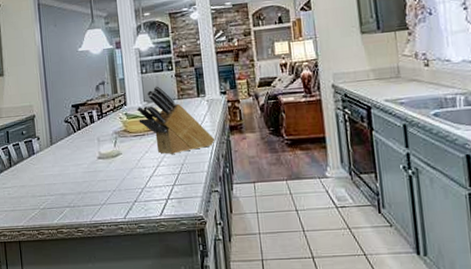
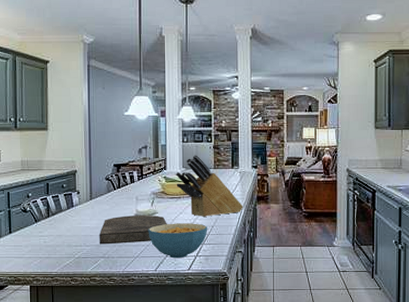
cutting board: none [63,157,133,193] -> present [100,214,167,244]
cereal bowl: none [112,162,178,204] -> present [148,223,208,259]

